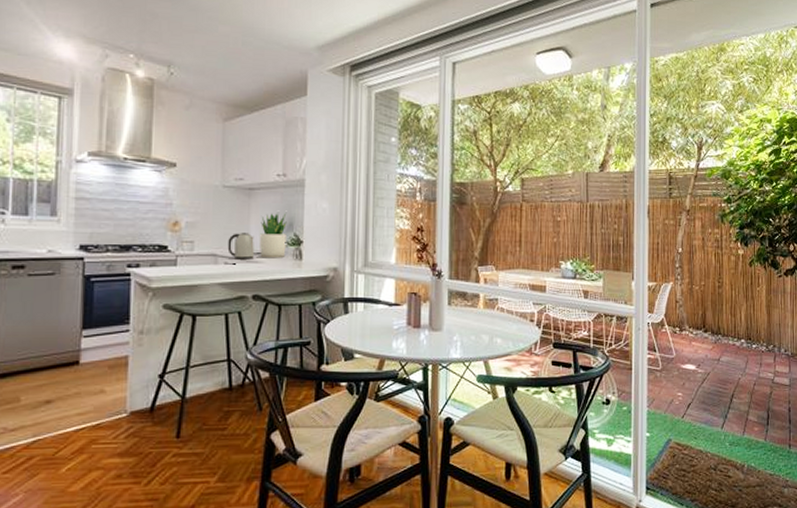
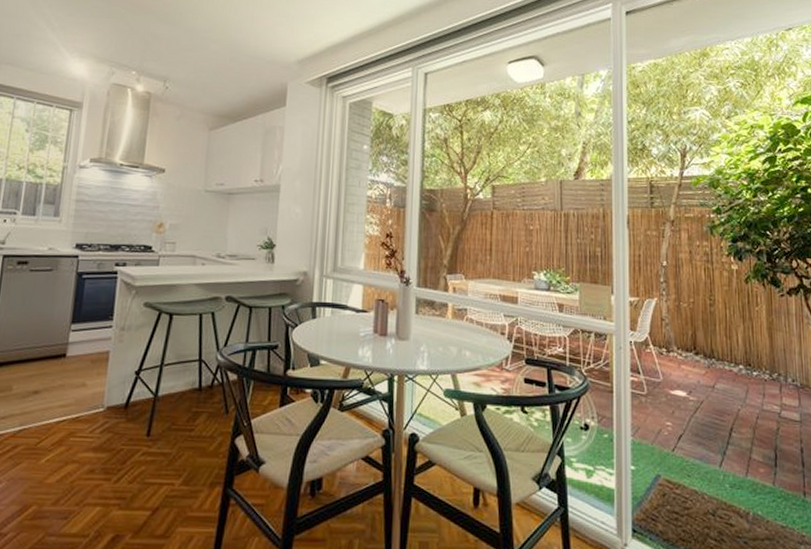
kettle: present [227,233,254,259] -> none [205,235,231,261]
planter: present [260,212,287,258] -> none [235,216,262,261]

